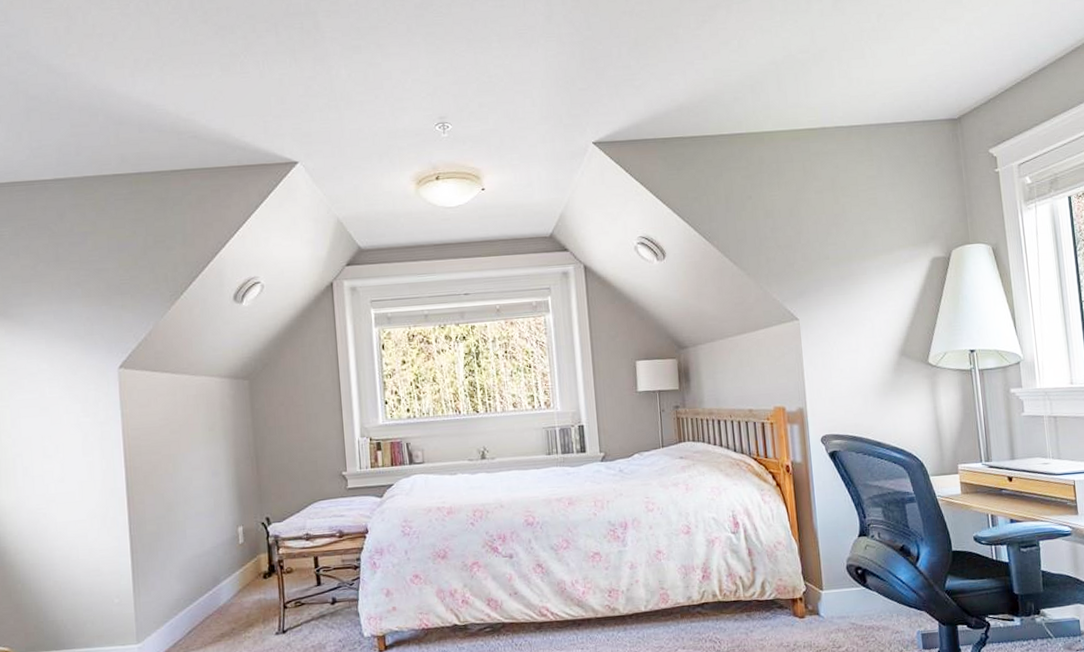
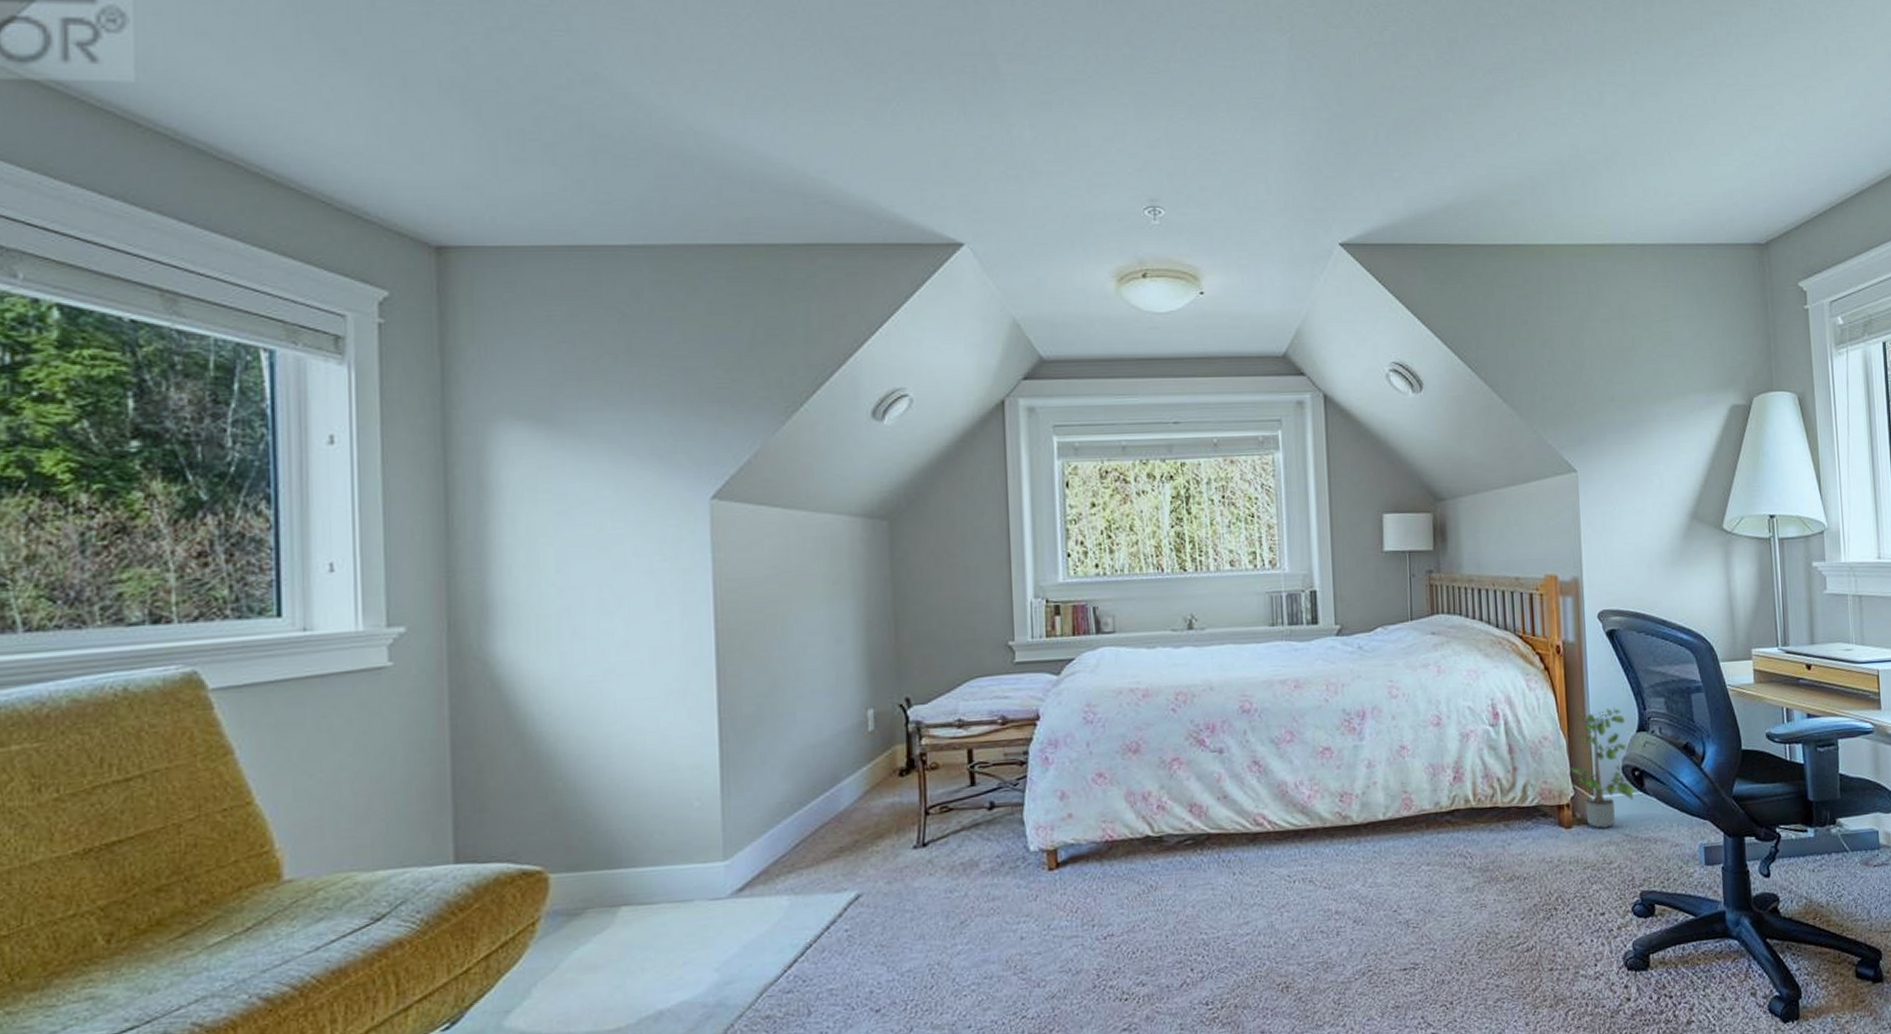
potted plant: none [801,516,858,618] -> present [1570,706,1634,829]

